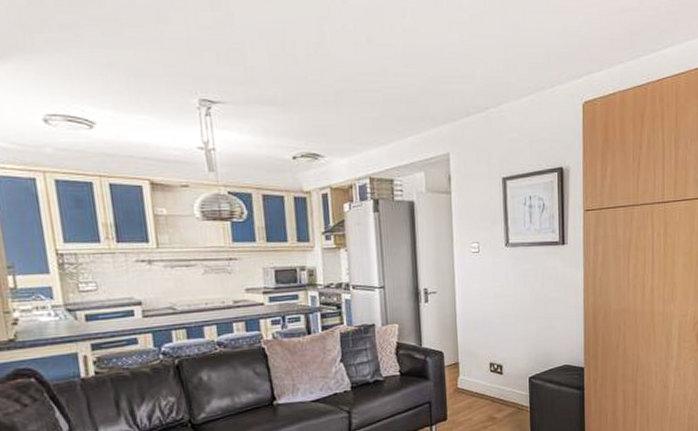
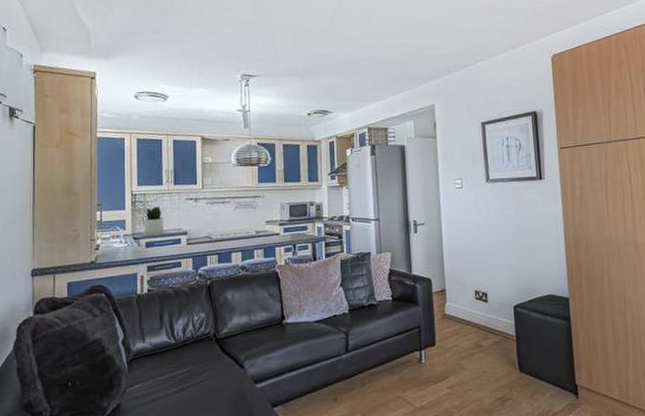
planter: none [77,268,113,309] -> present [142,205,166,238]

